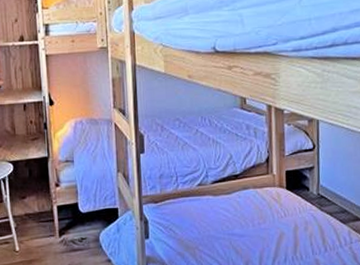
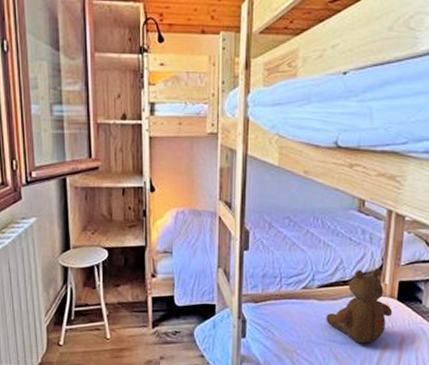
teddy bear: none [222,160,284,235] -> present [326,268,393,344]

